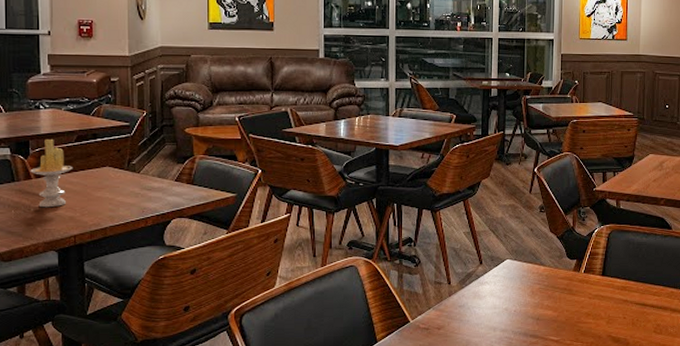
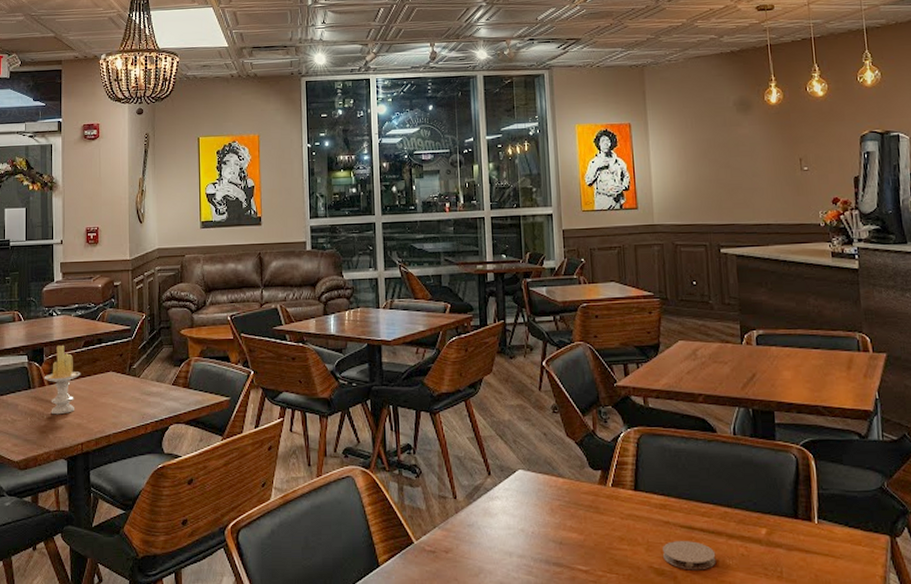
coaster: none [620,315,661,338] -> present [663,541,716,570]

